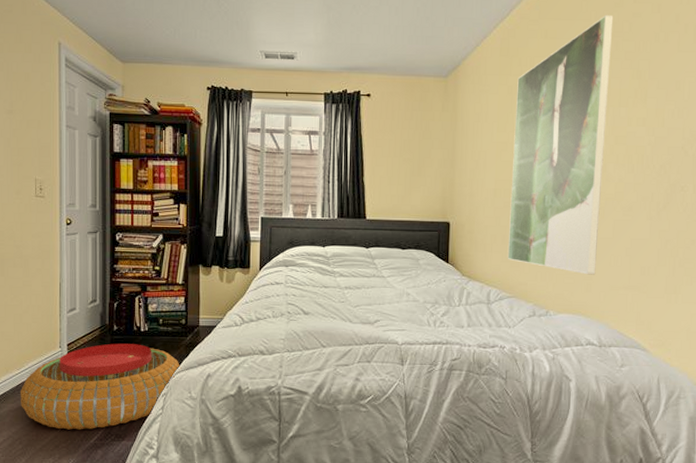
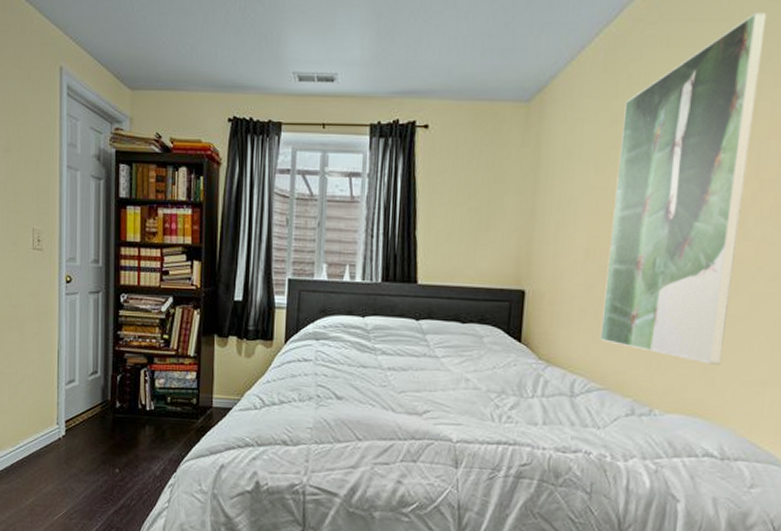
pouf: present [20,343,181,430] -> none [14,422,191,520]

